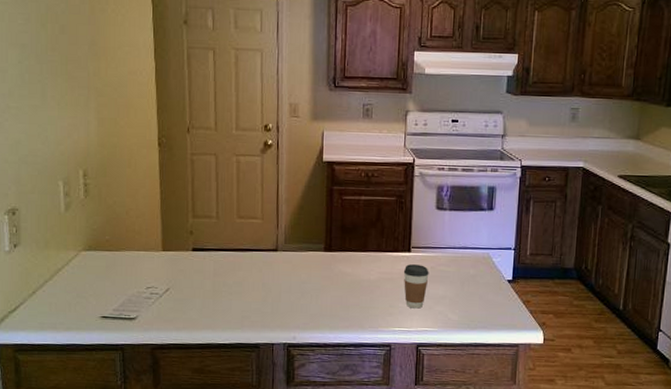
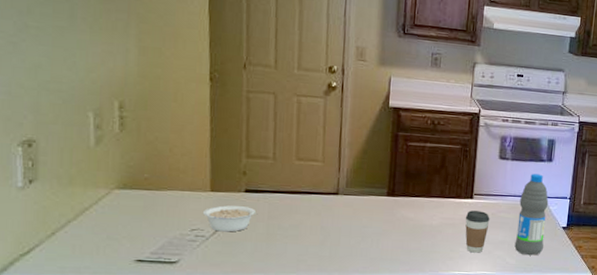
legume: none [156,264,205,290] -> present [202,205,258,232]
water bottle: none [456,224,491,311] -> present [514,174,549,256]

